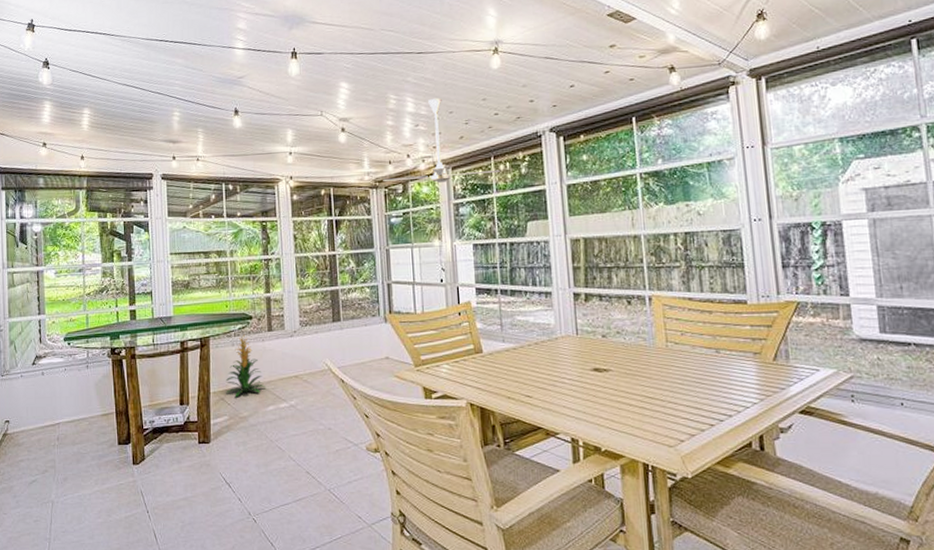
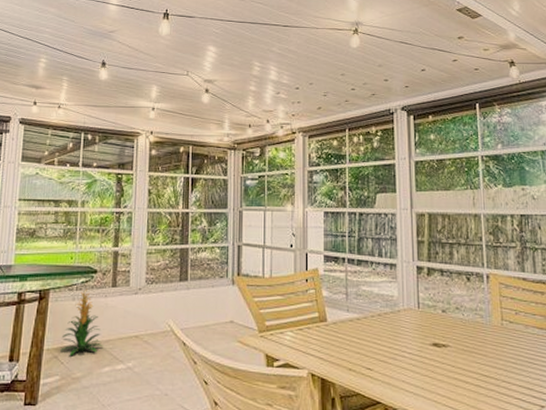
ceiling fan: present [383,98,501,183] -> none [242,69,355,149]

